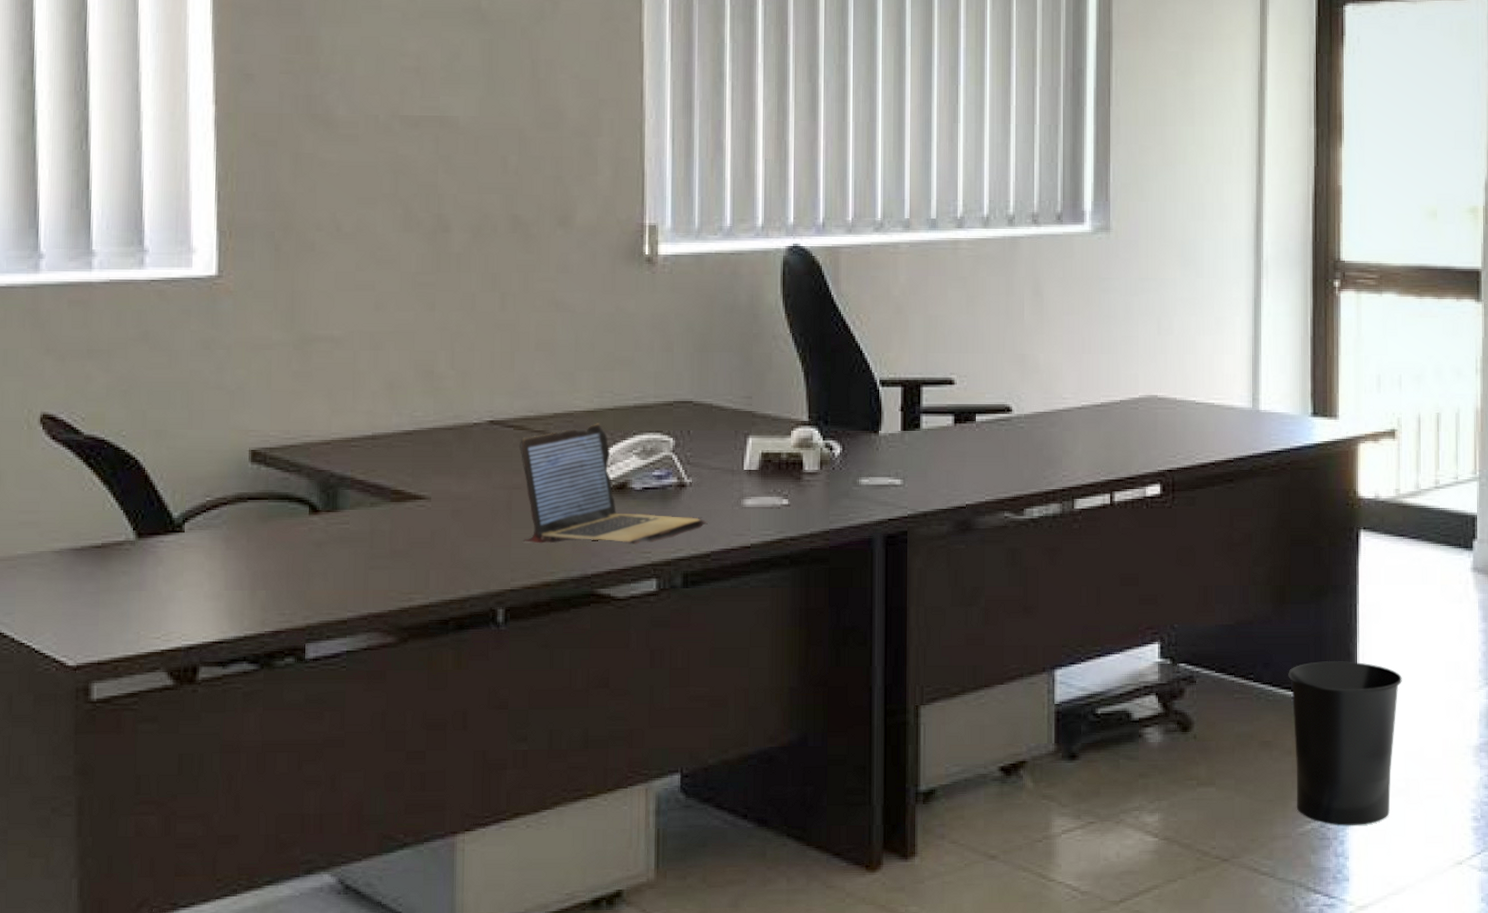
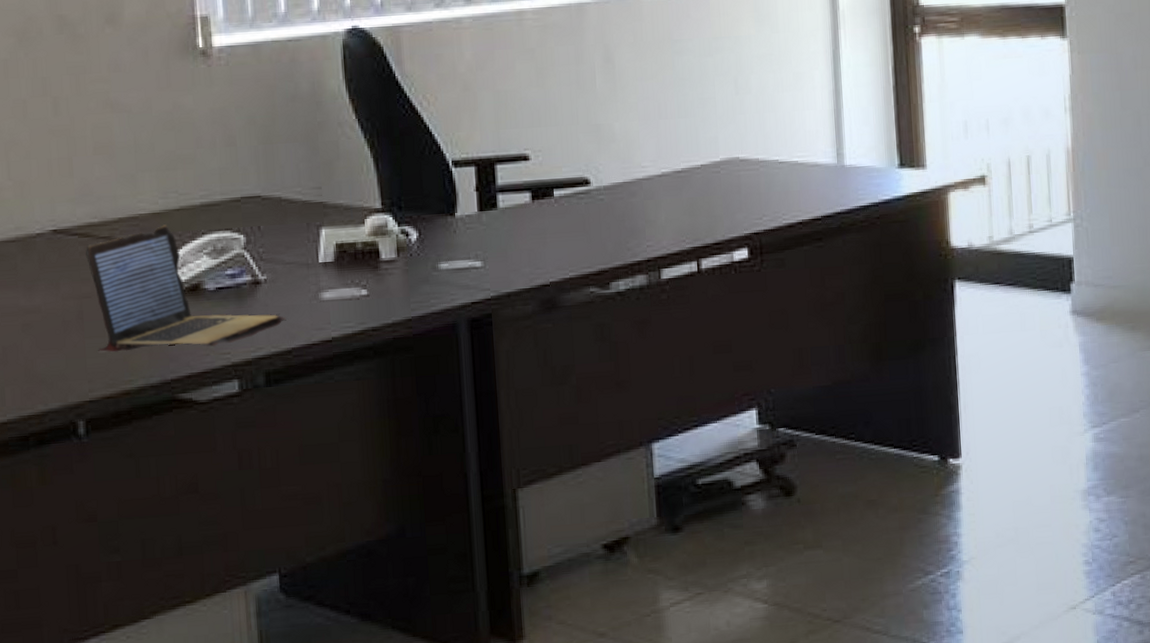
waste bin: present [1288,661,1402,825] -> none [889,414,1006,579]

